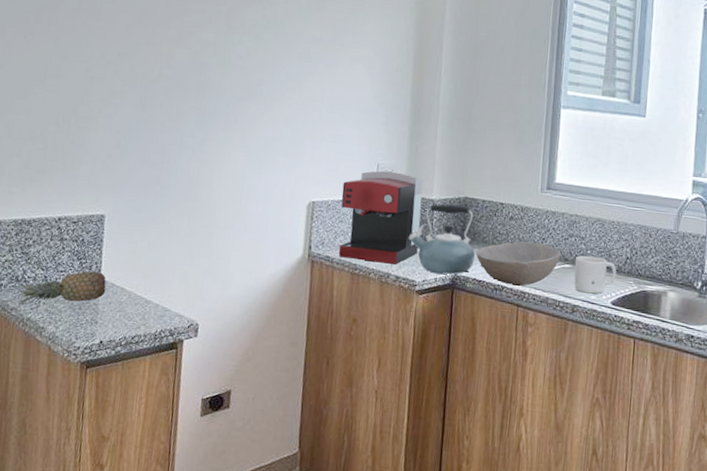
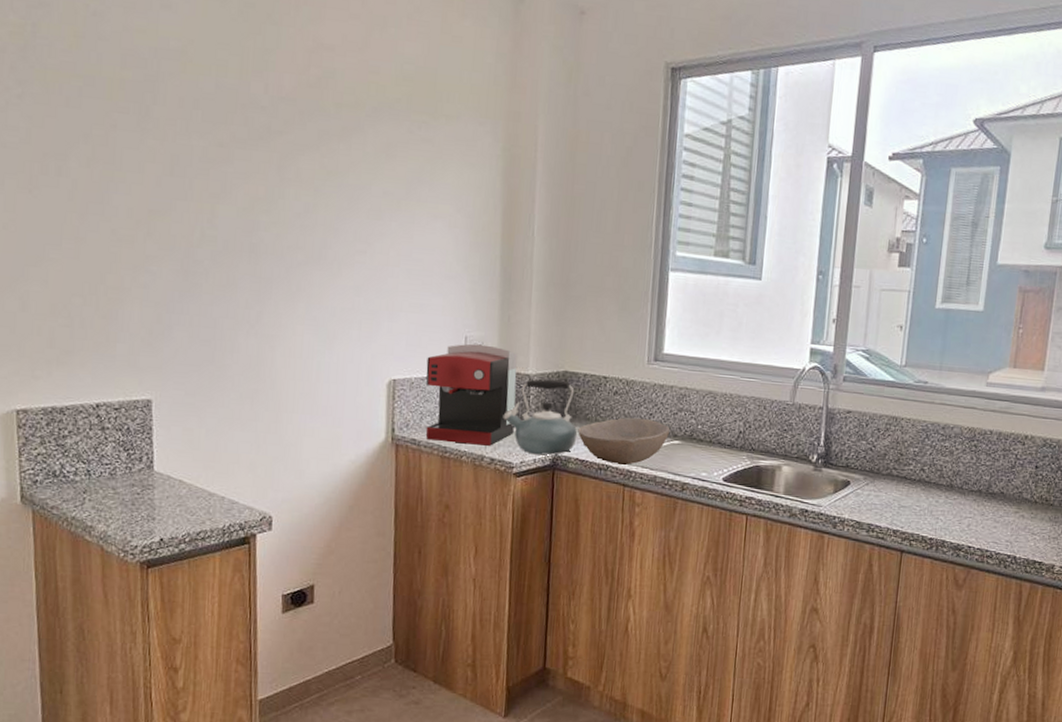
fruit: present [18,271,107,305] -> none [59,463,162,503]
mug: present [574,255,617,294] -> none [684,430,729,471]

